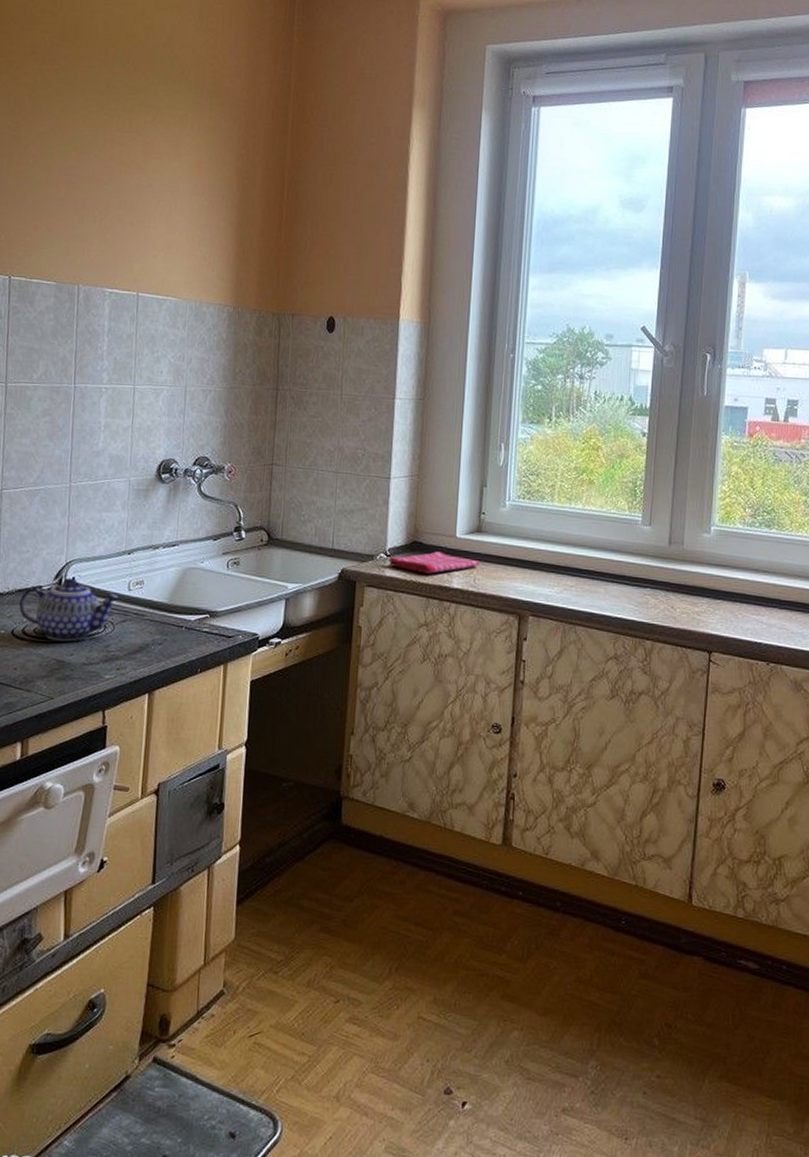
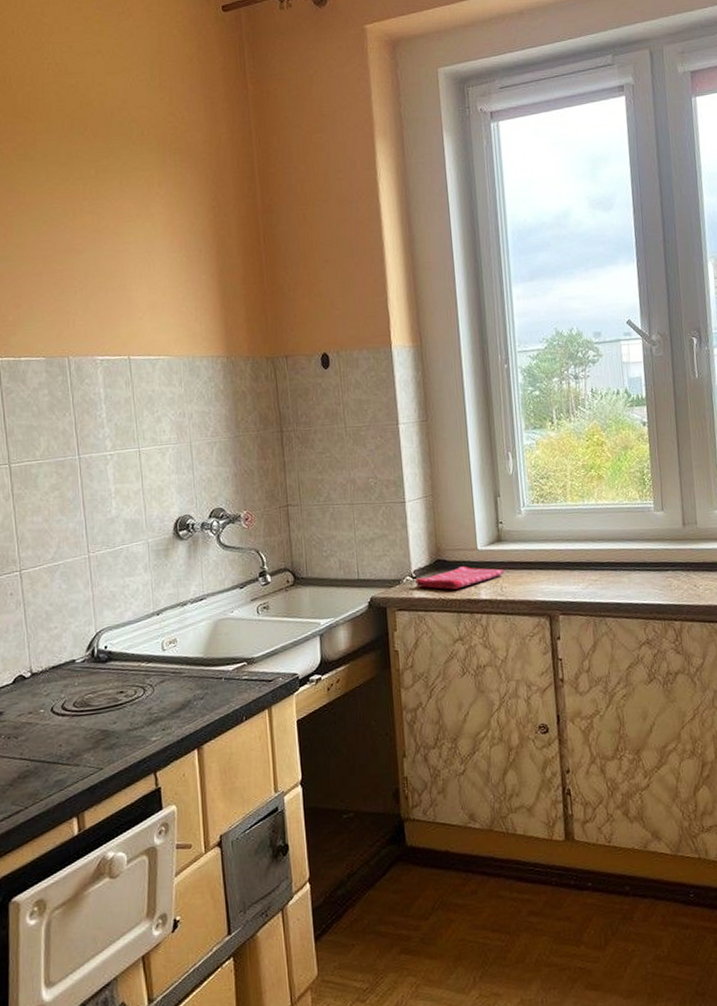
teapot: present [19,578,120,641] -> none [54,647,155,712]

